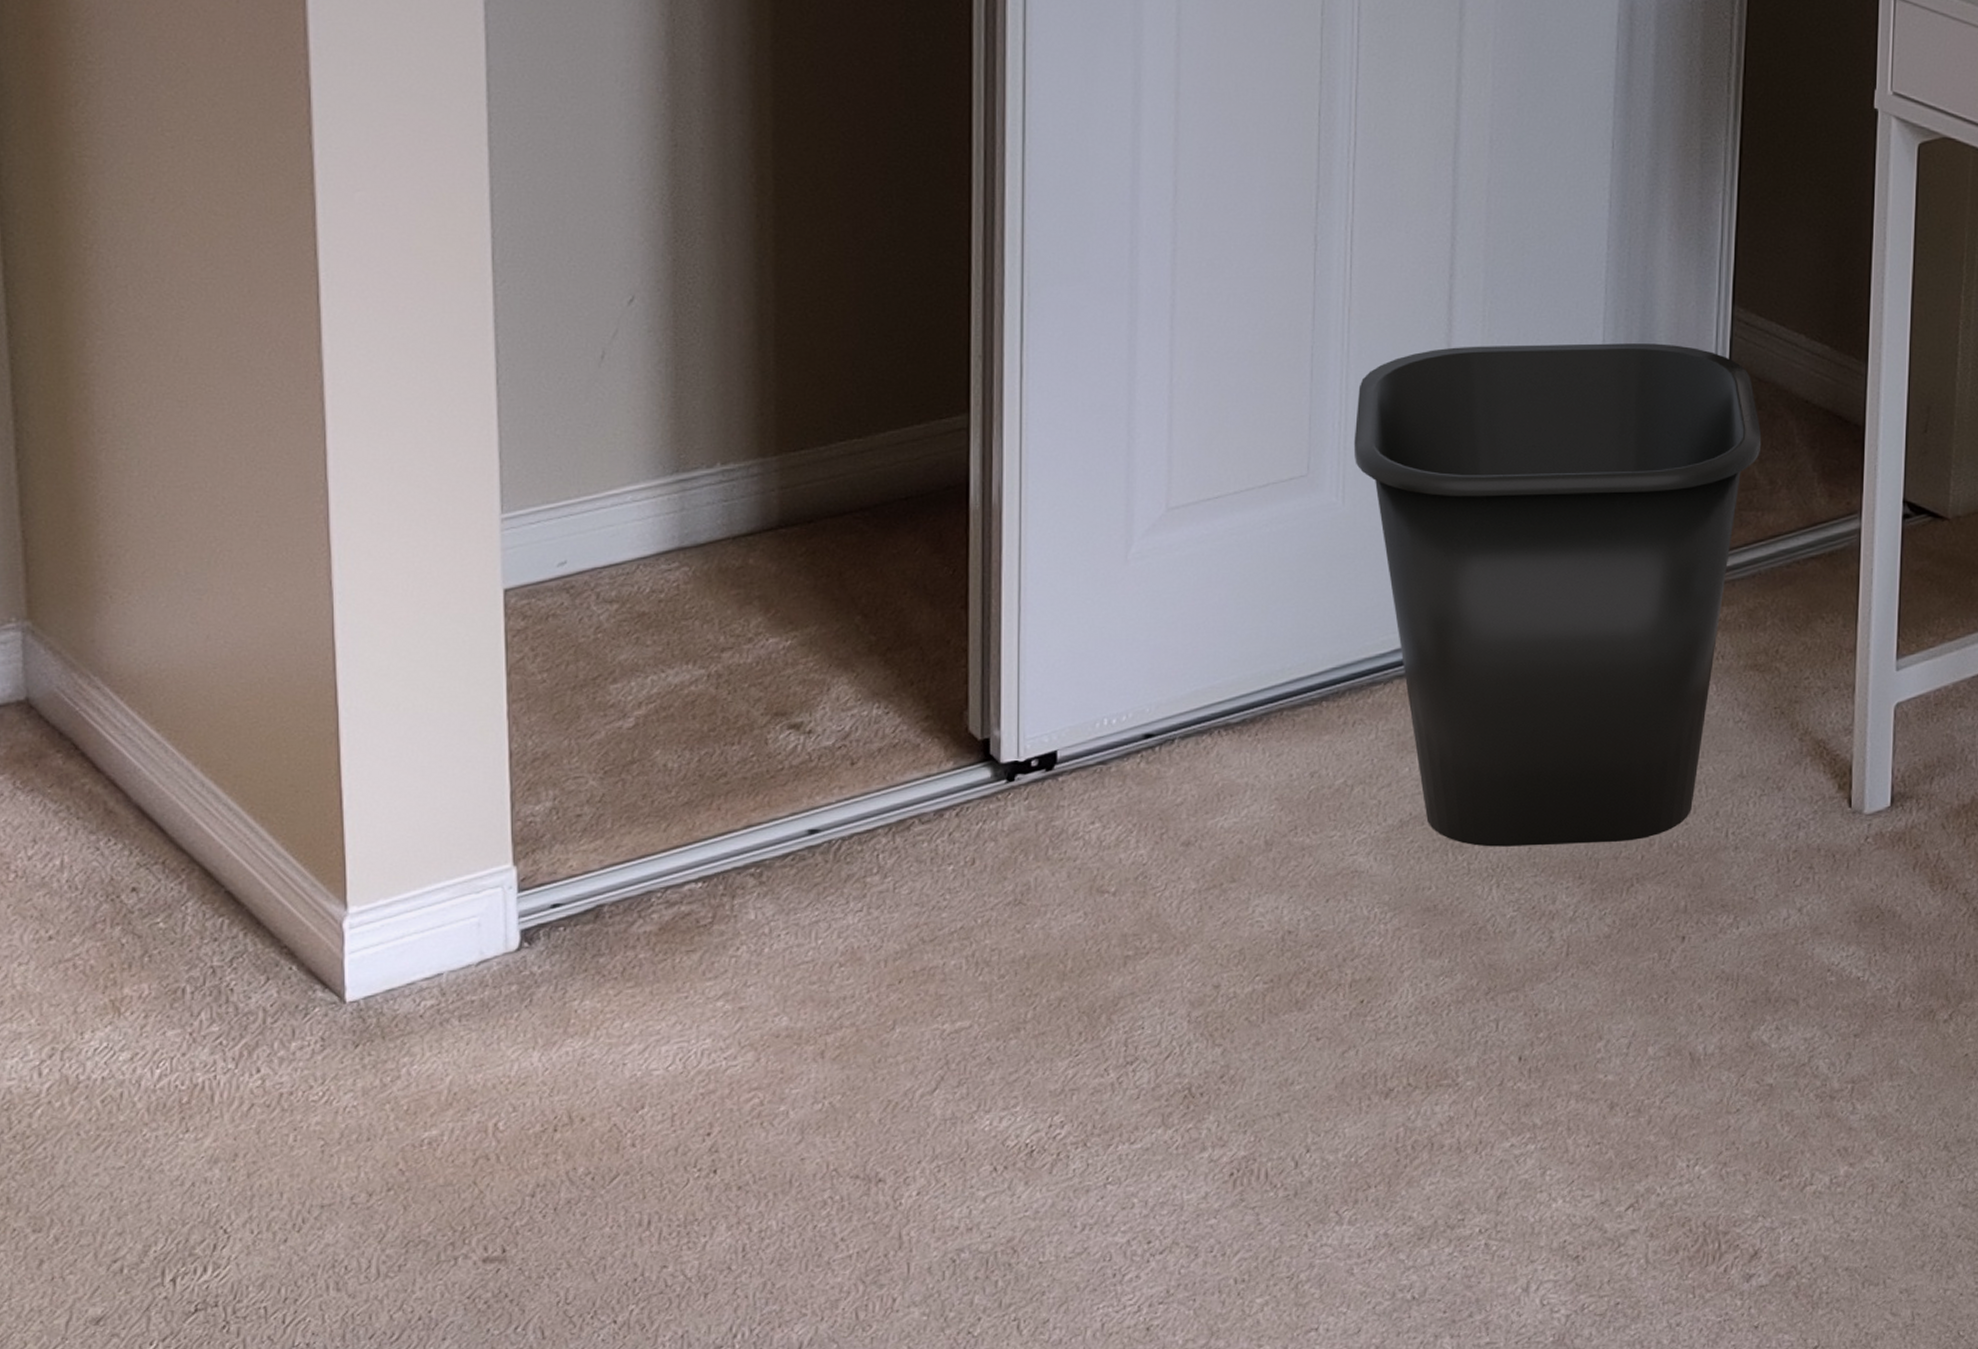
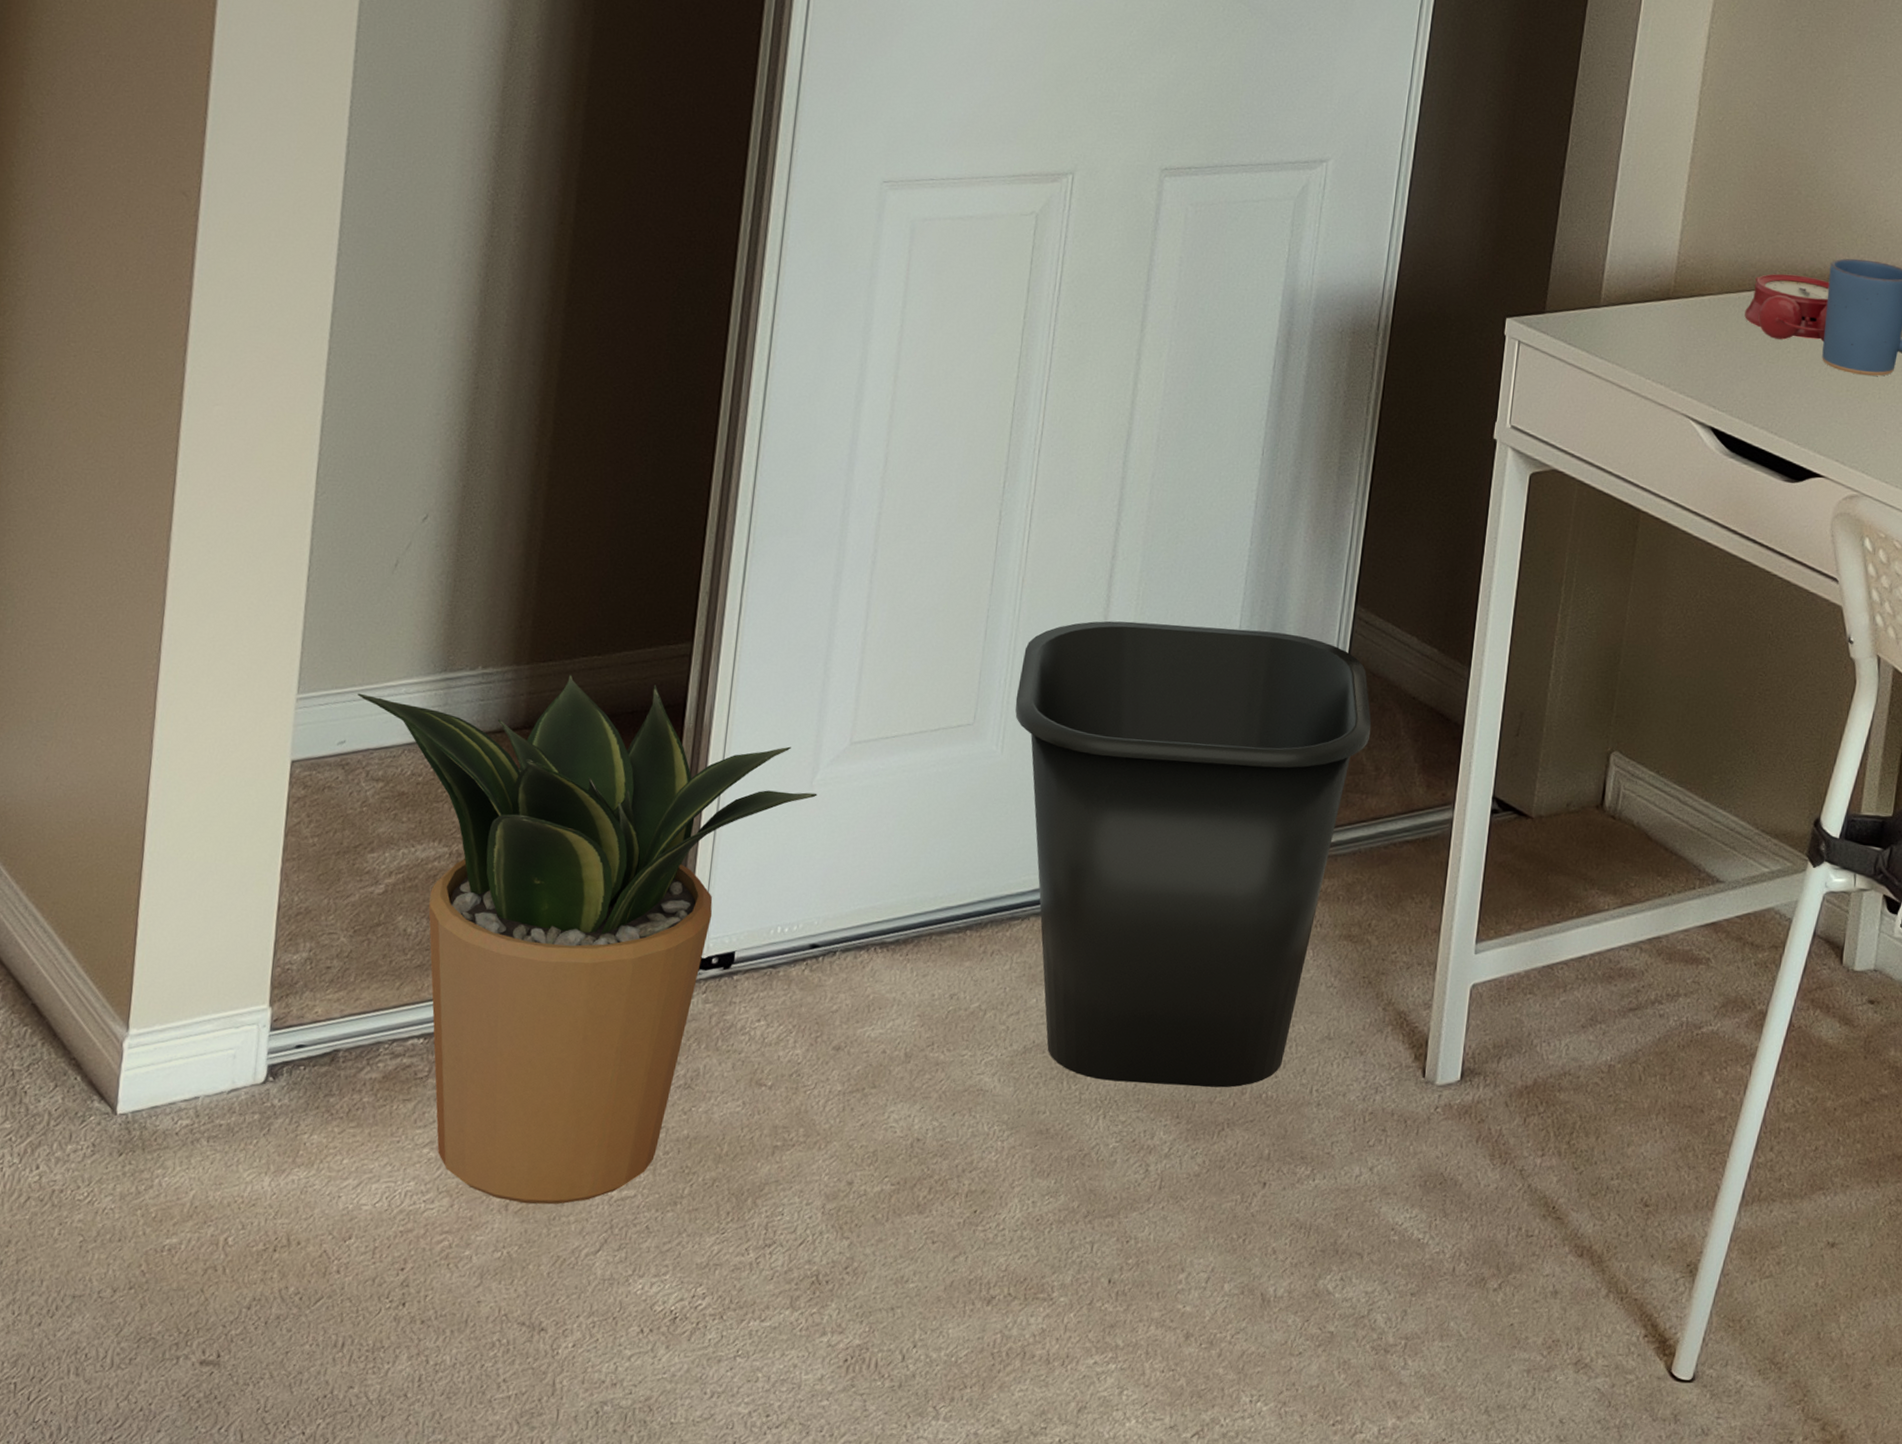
potted plant: none [575,463,1134,1049] -> present [358,675,818,1205]

